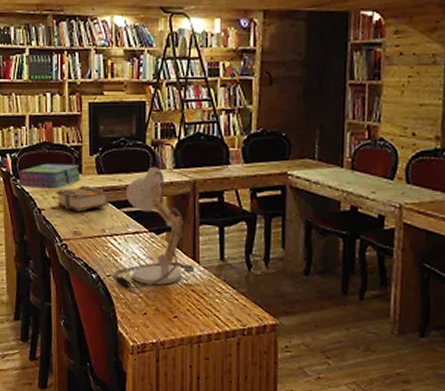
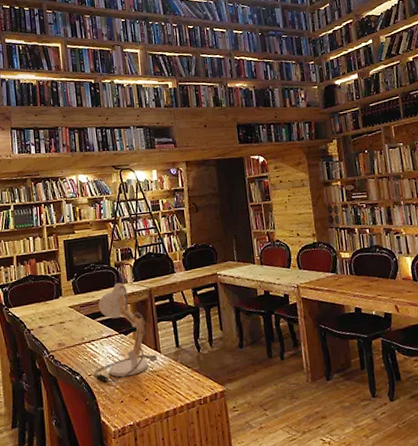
stack of books: present [17,163,81,188] -> none [9,289,62,314]
book: present [55,185,108,212] -> none [41,304,85,327]

